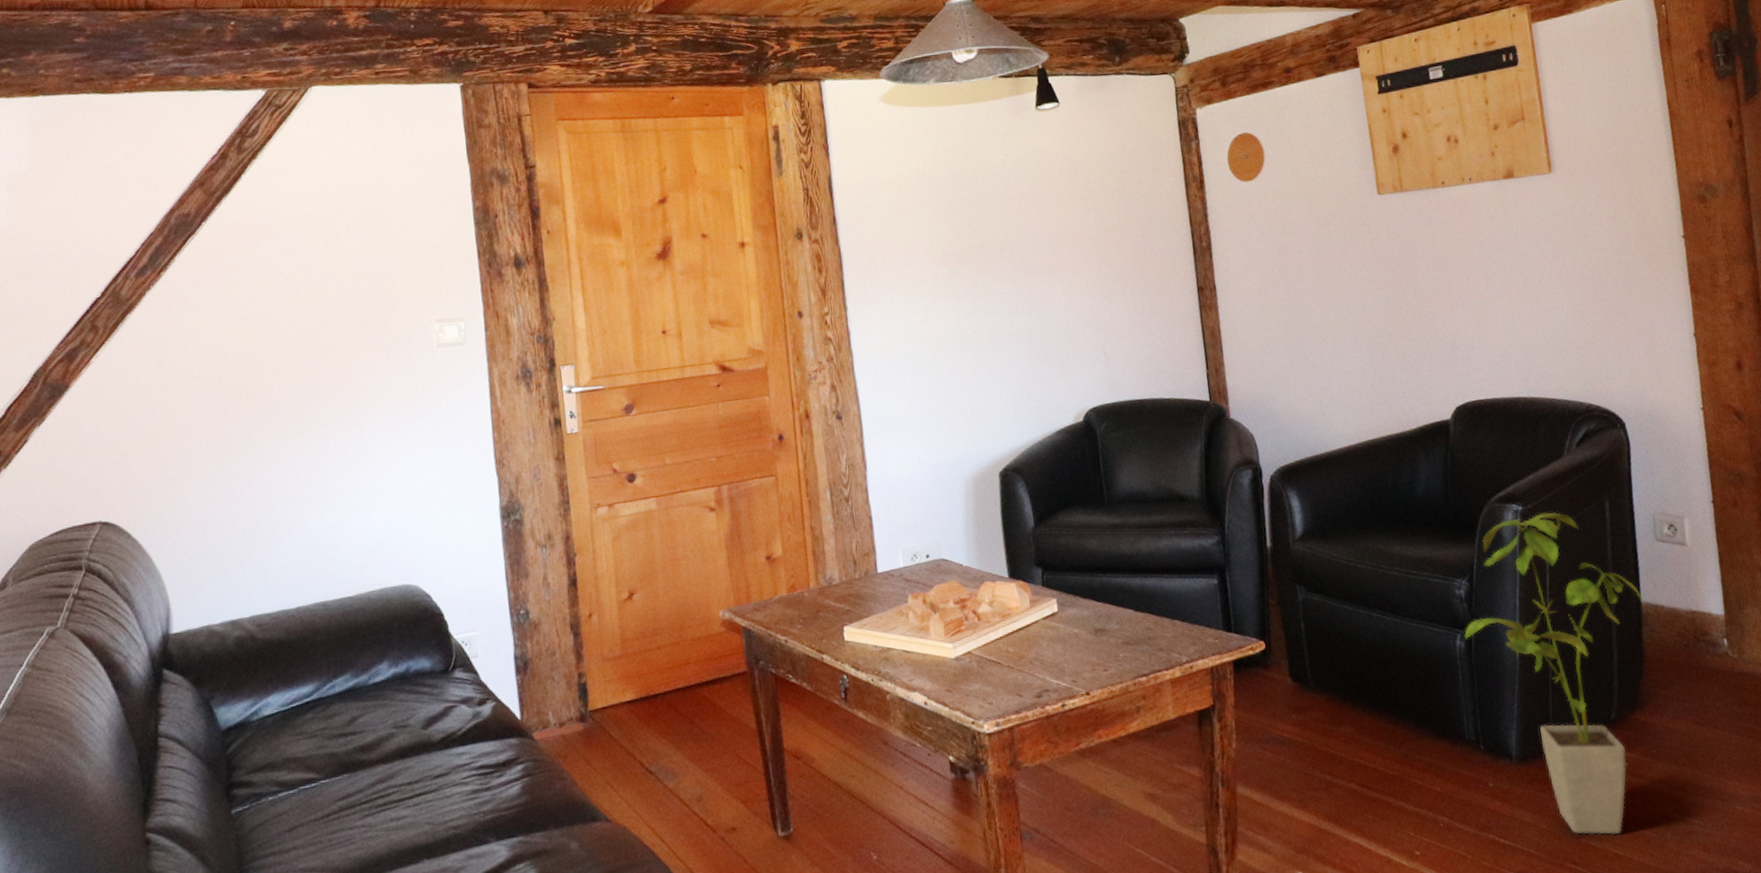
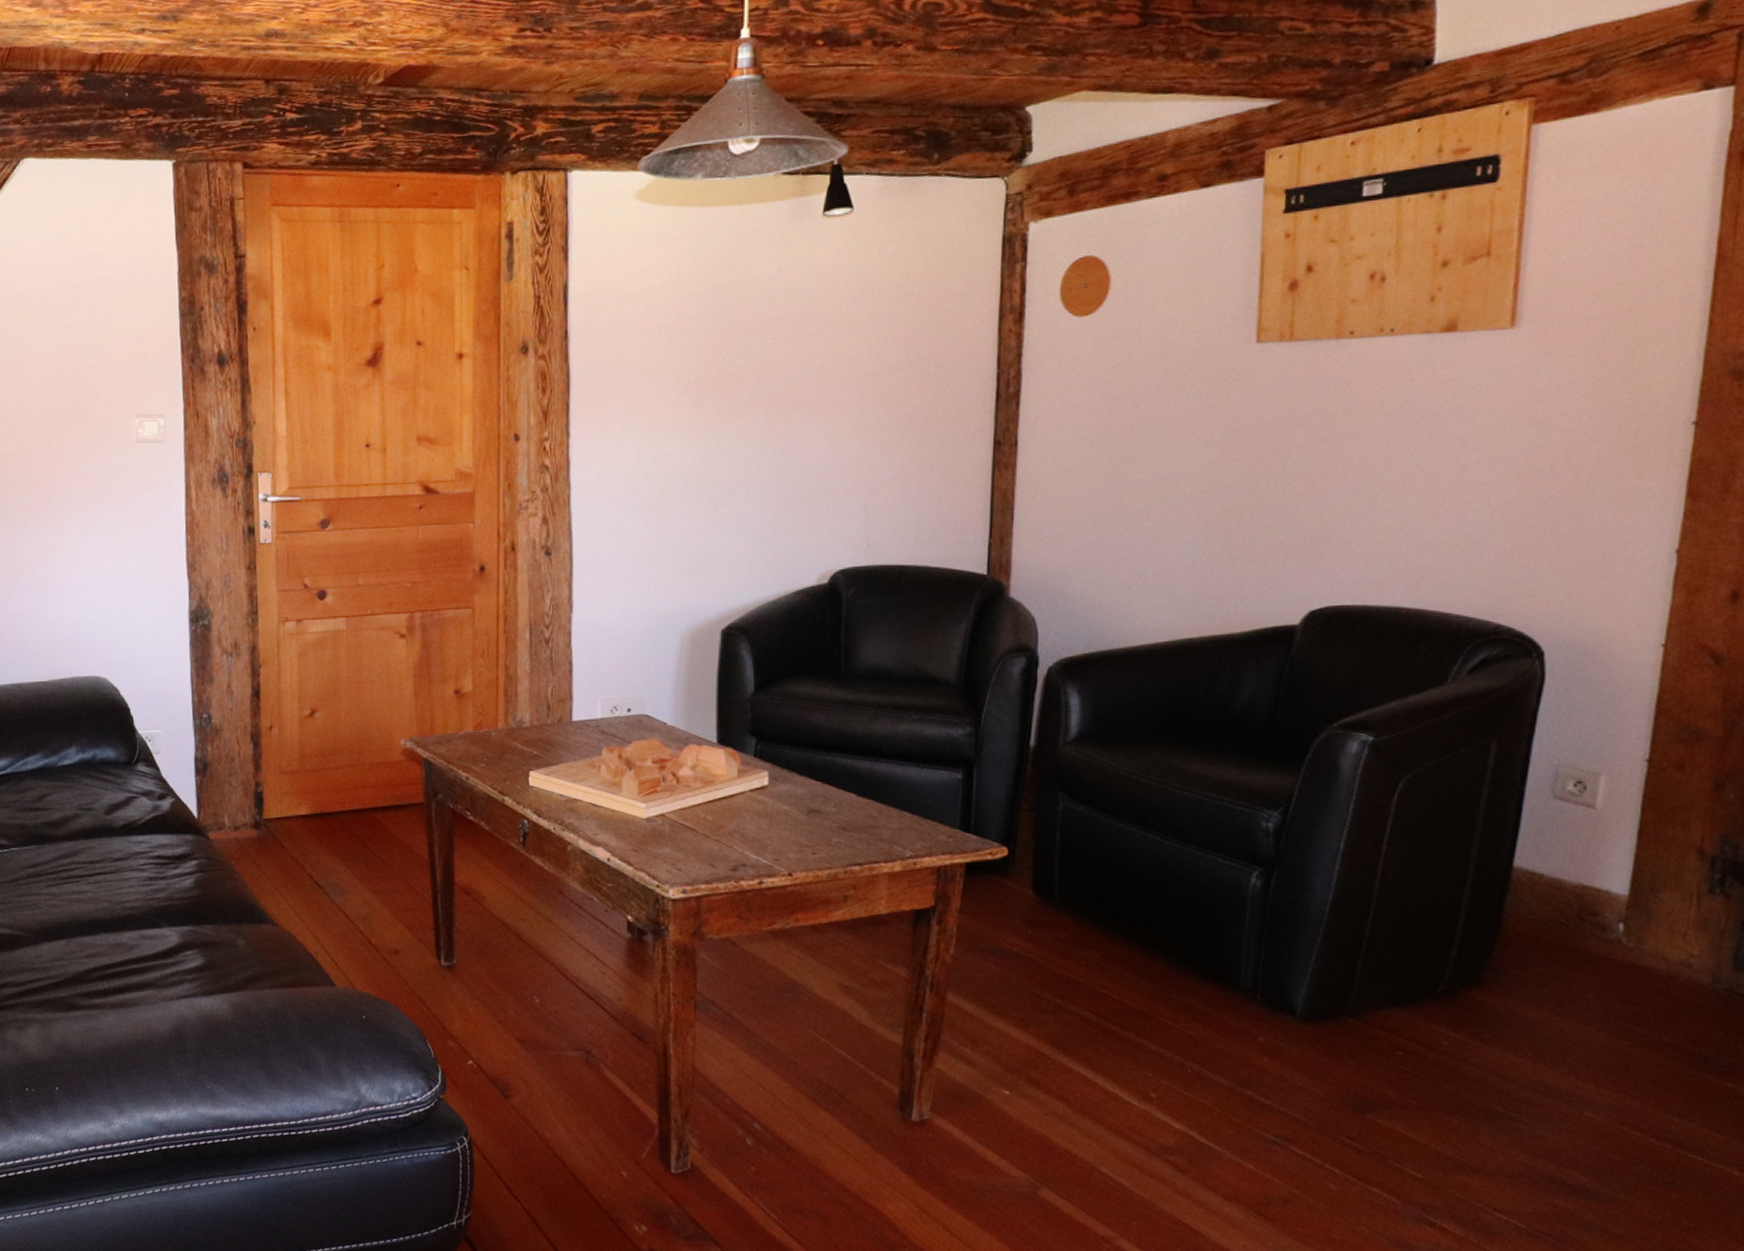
house plant: present [1463,512,1645,835] -> none [1261,748,1517,1117]

